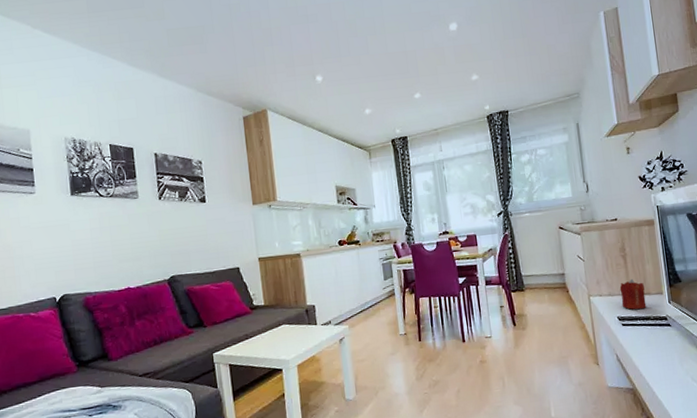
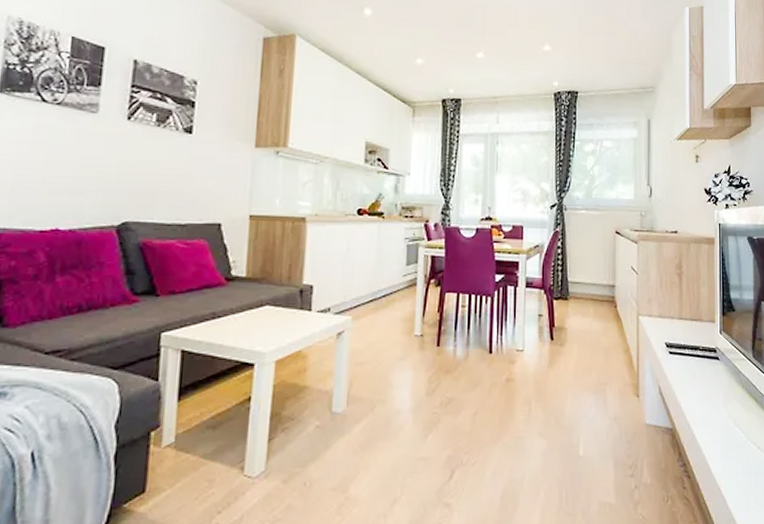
candle: present [619,278,647,310] -> none [671,301,698,337]

